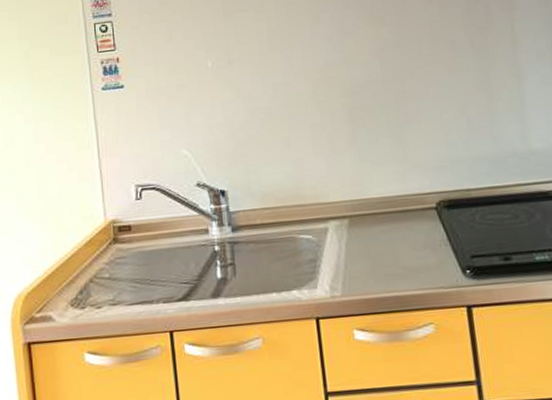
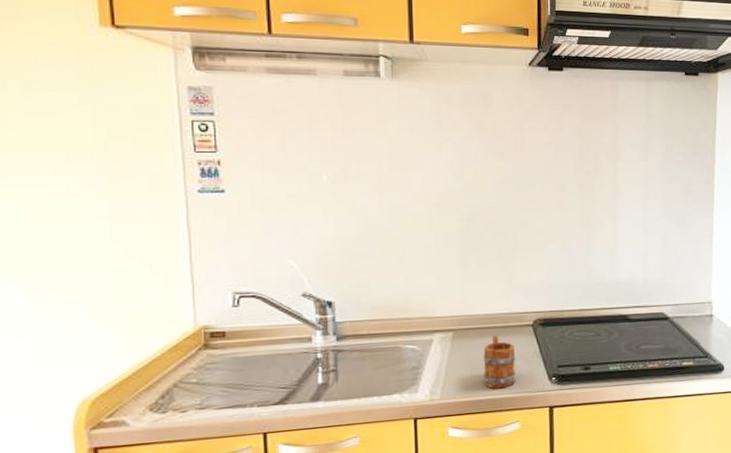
mug: none [383,220,424,284] -> present [483,334,517,389]

